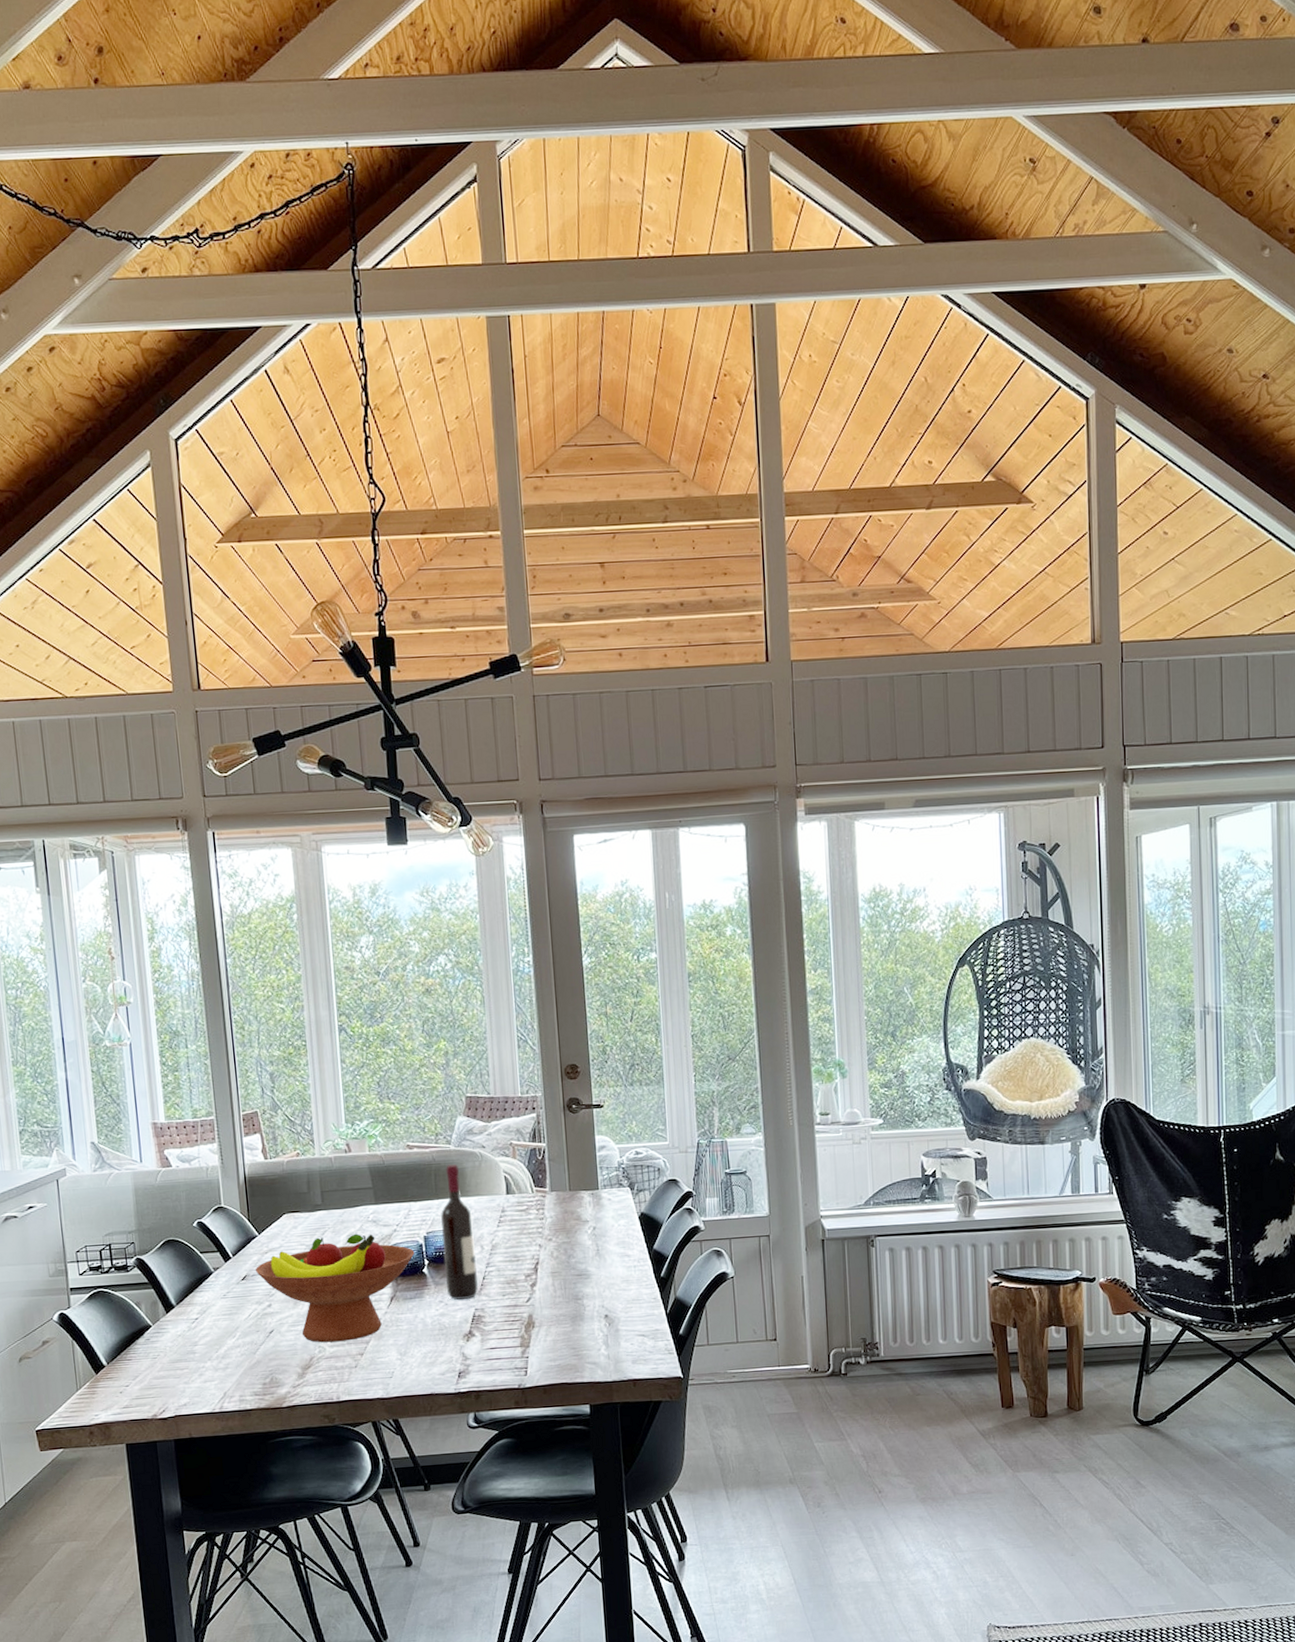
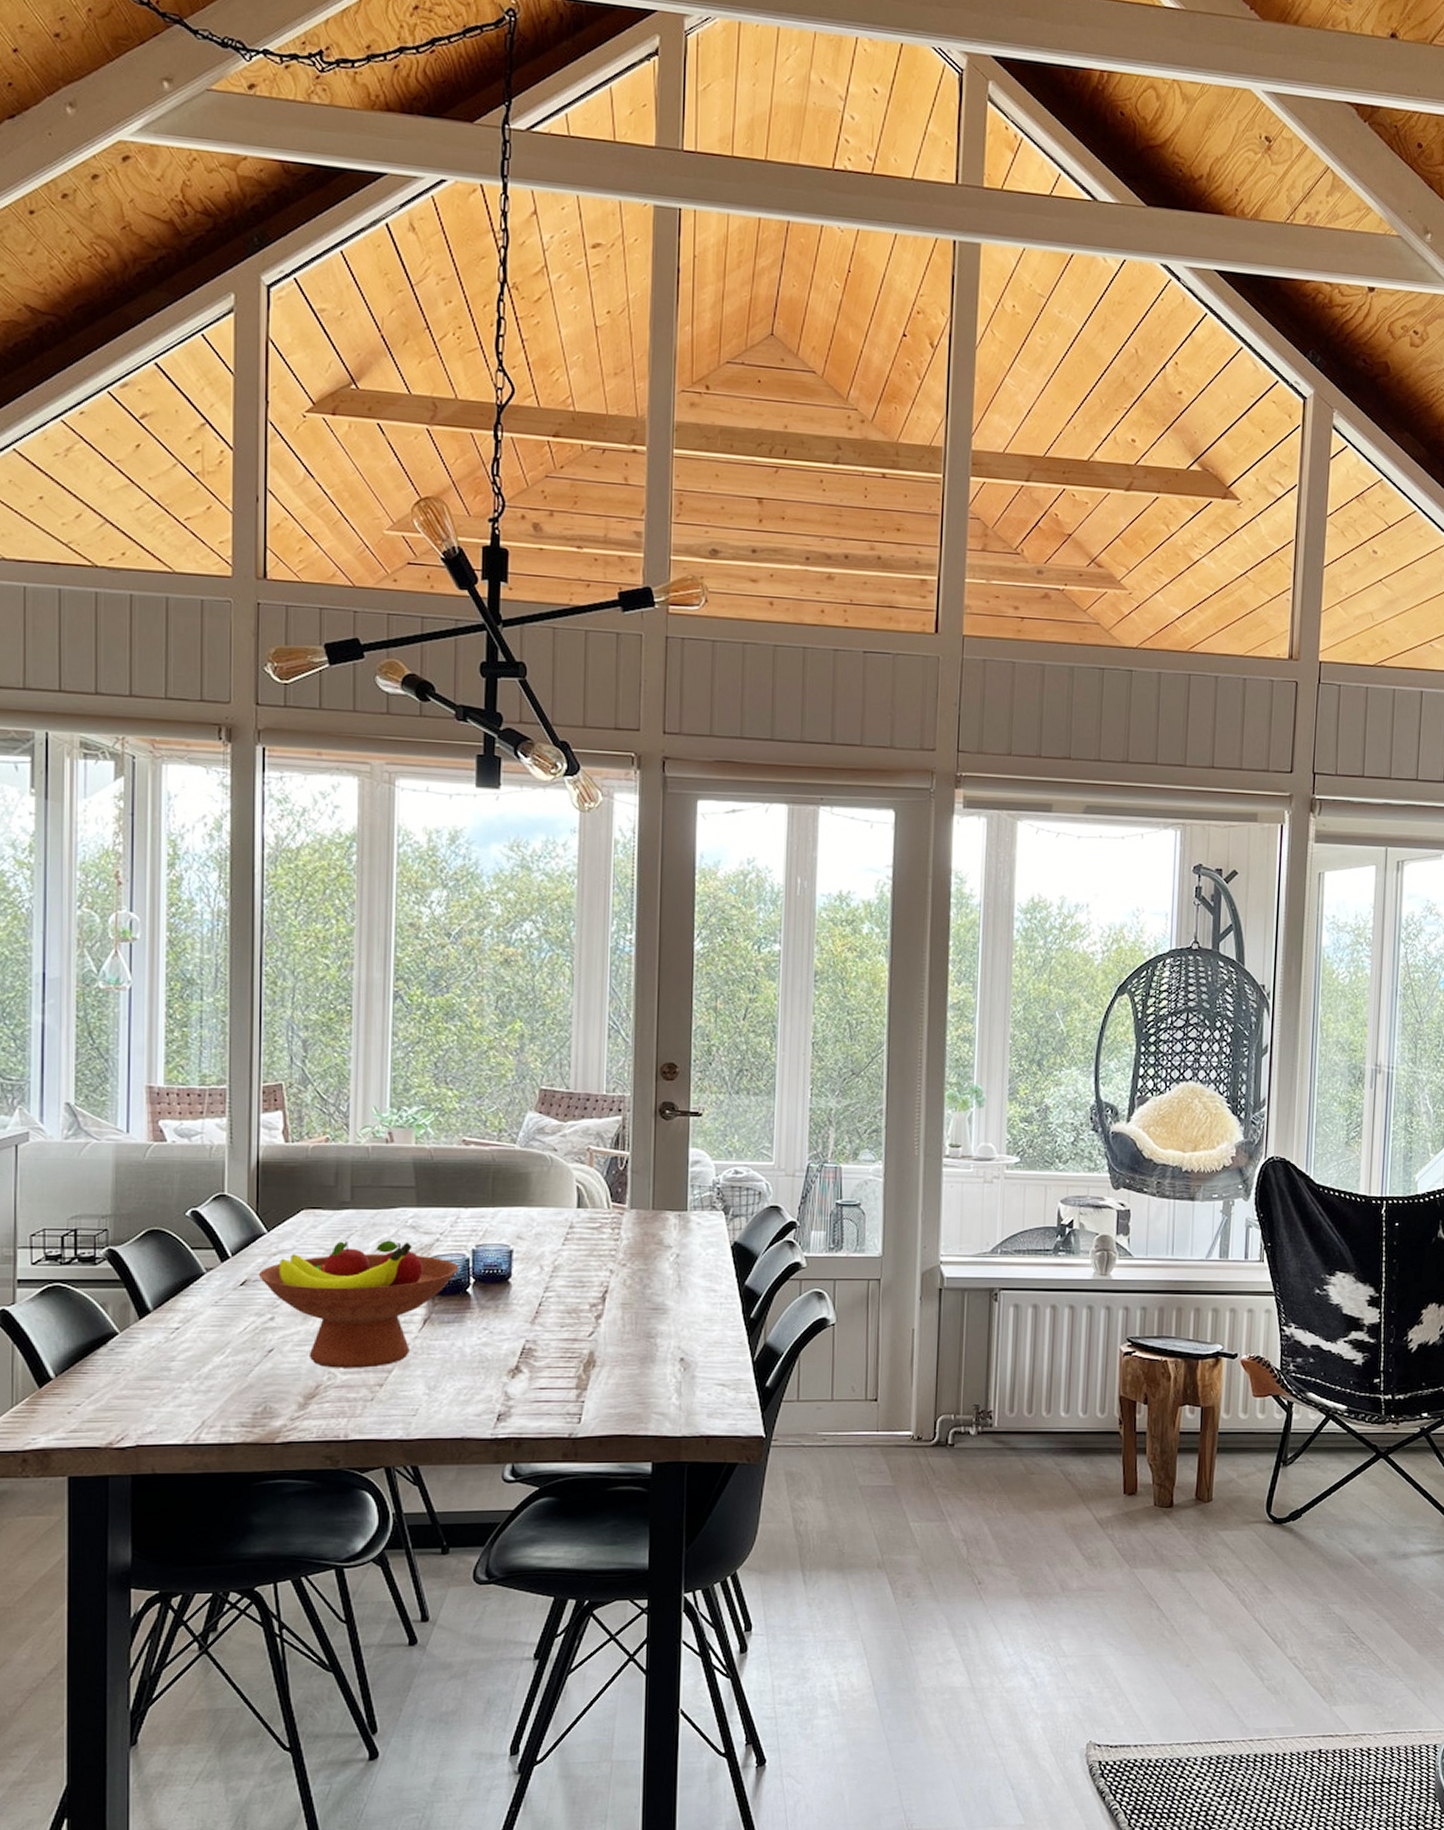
wine bottle: present [441,1164,478,1300] -> none [494,1166,535,1327]

